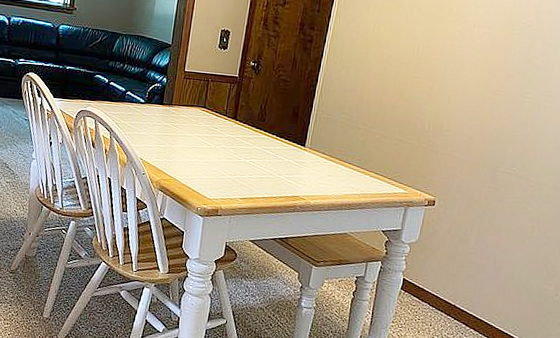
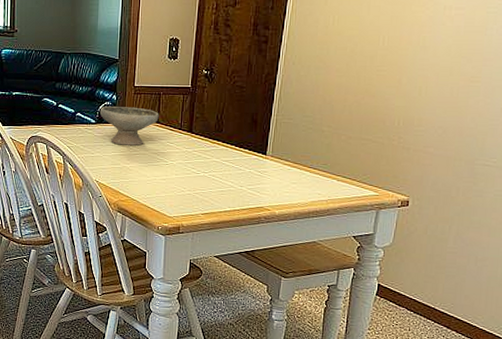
bowl: none [149,88,206,128] -> present [99,106,159,146]

